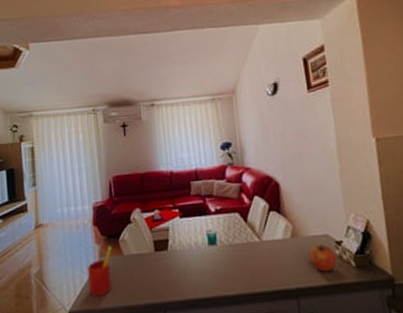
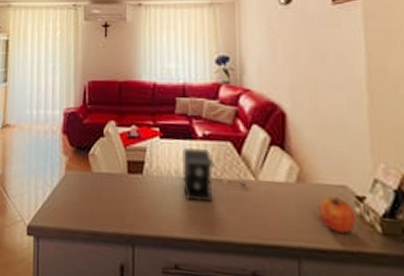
straw: present [87,246,112,297] -> none [51,159,80,215]
coffee maker: none [200,221,253,266] -> present [183,147,246,203]

